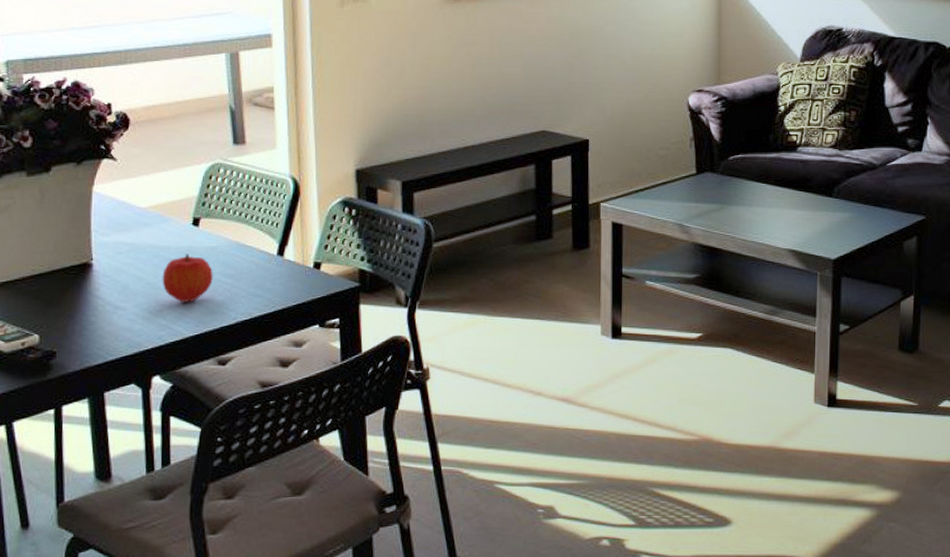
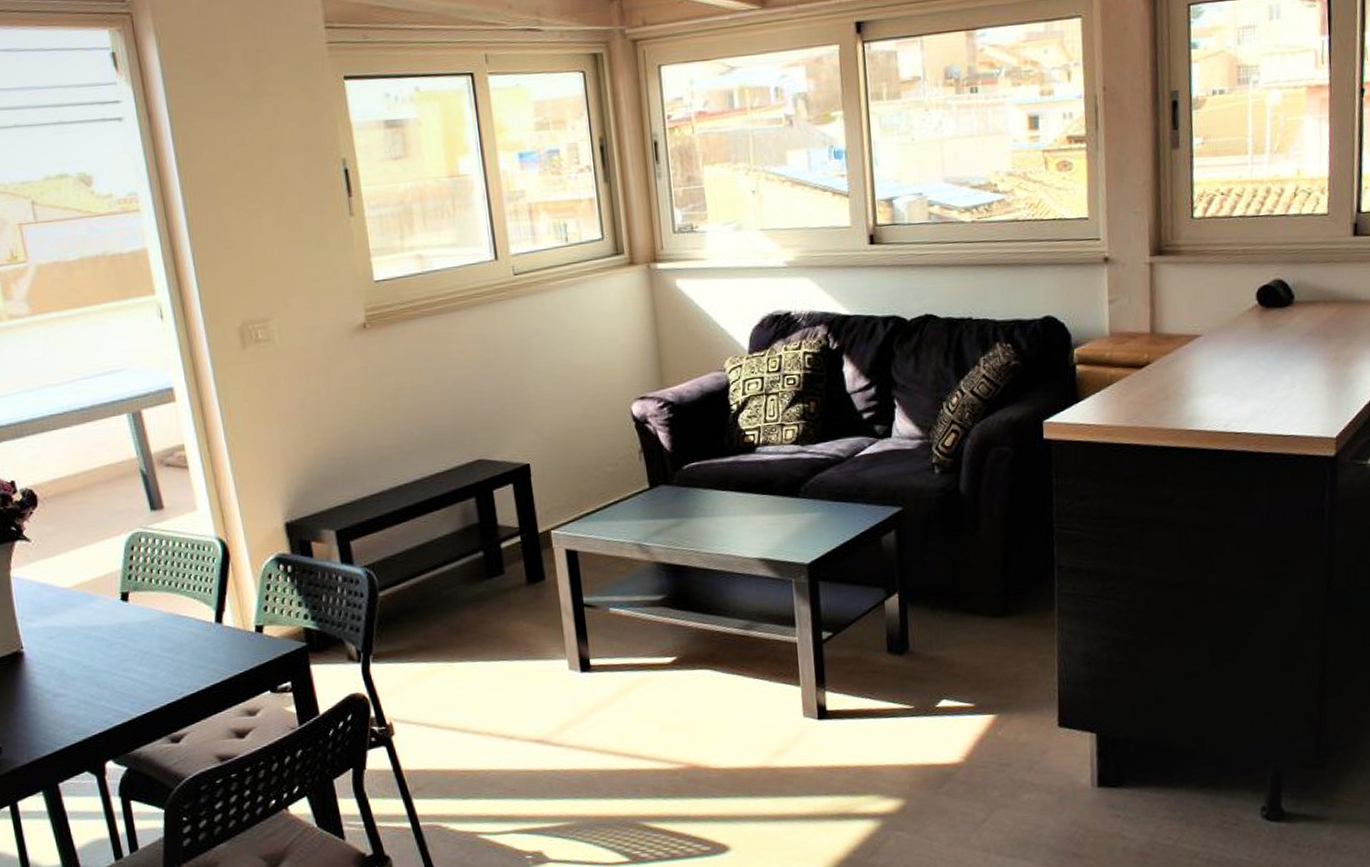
fruit: present [162,254,213,303] -> none [98,631,152,683]

